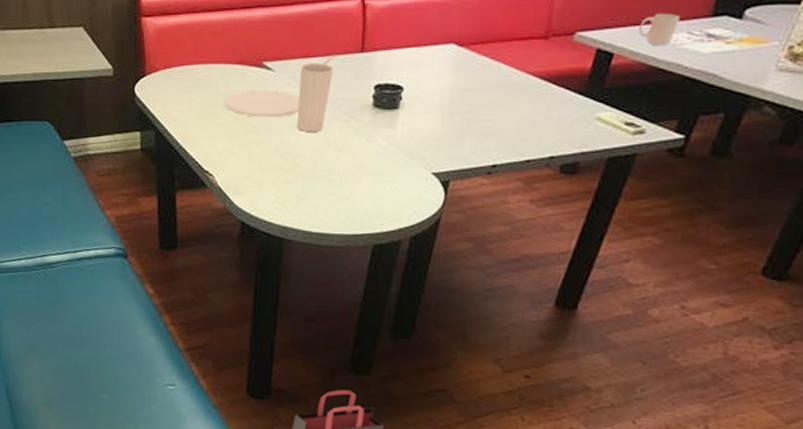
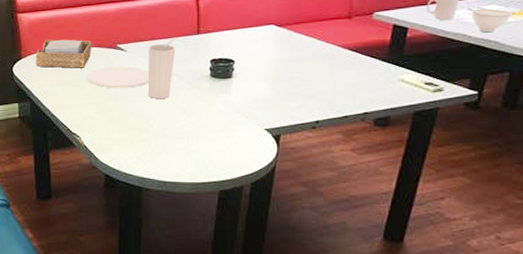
napkin holder: none [163,52,233,90] -> present [36,39,92,68]
bowl: none [690,32,739,63] -> present [471,8,512,33]

